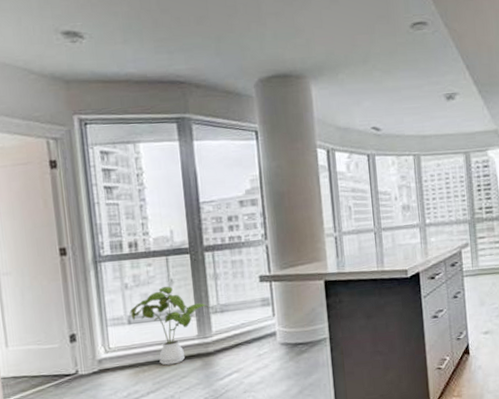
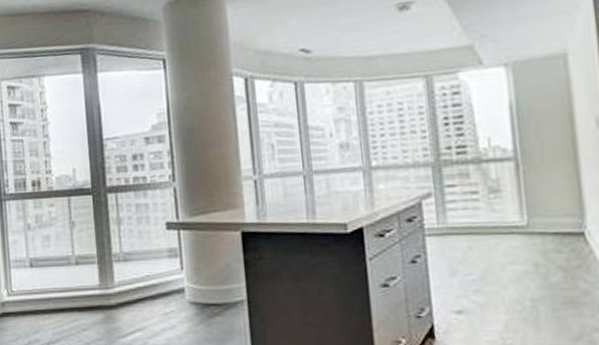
house plant: present [129,286,209,366] -> none [31,229,112,315]

